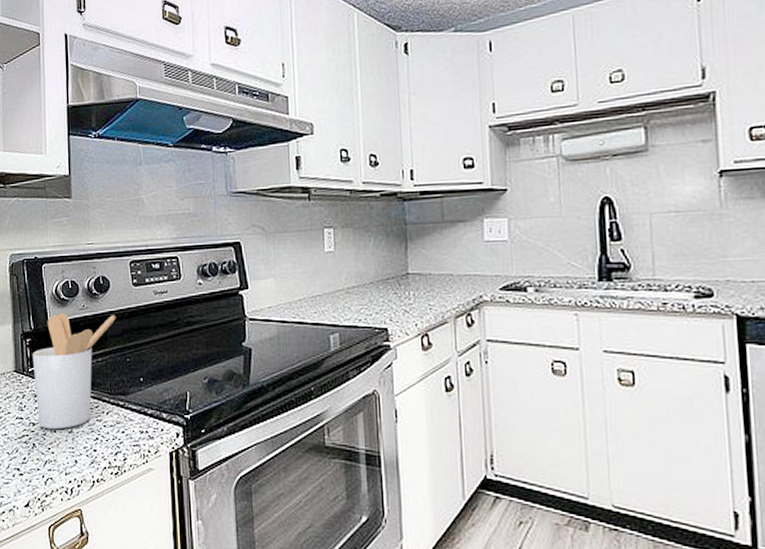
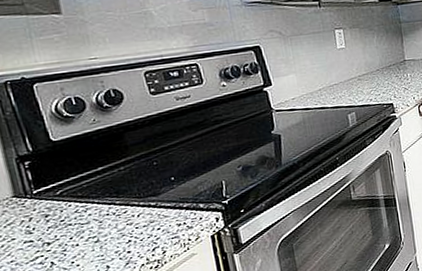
utensil holder: present [32,313,116,429] -> none [34,124,136,245]

